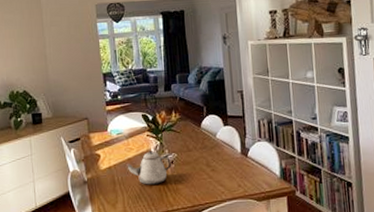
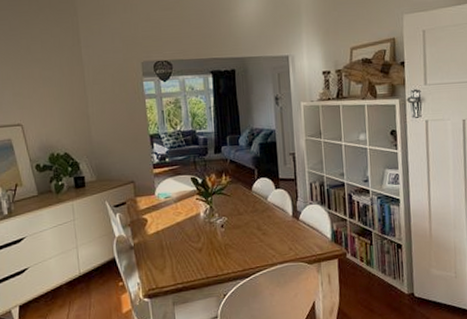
teapot: present [125,150,172,185] -> none [174,213,222,250]

